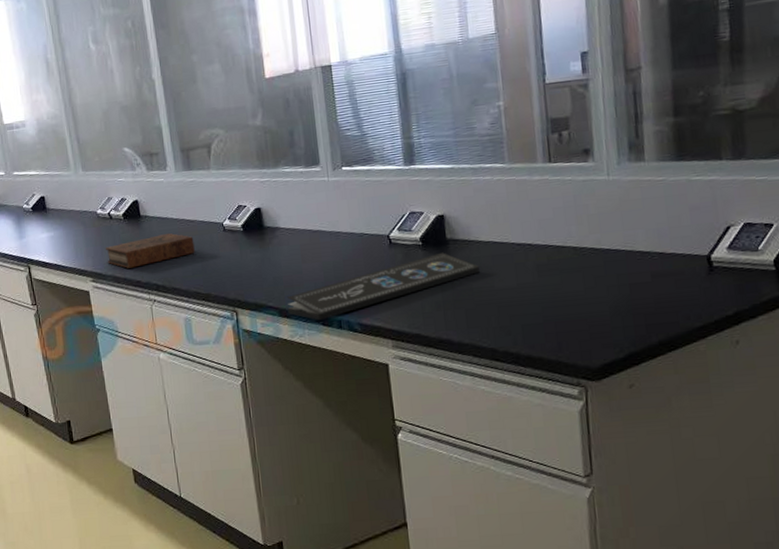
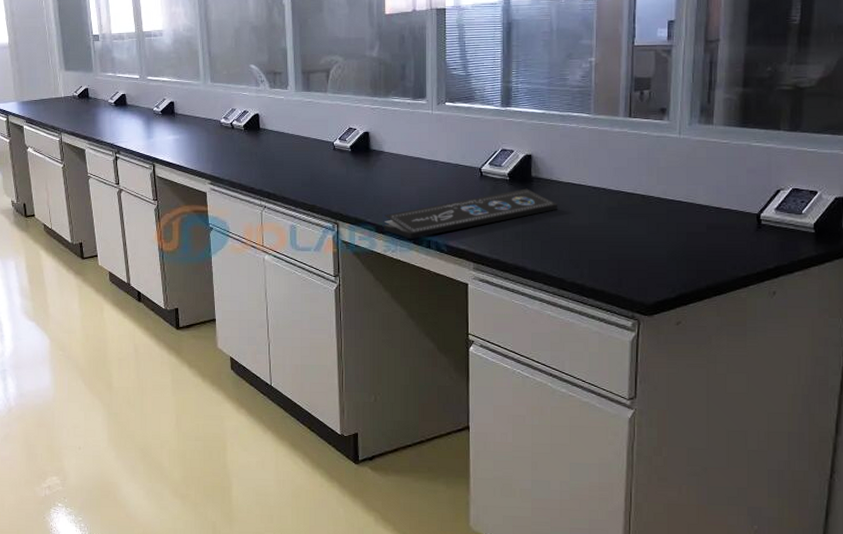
book: present [105,233,195,269] -> none [224,147,306,175]

